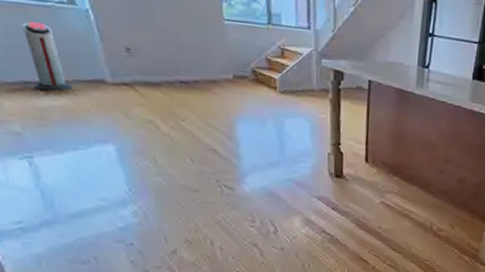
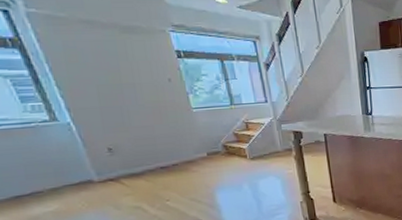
air purifier: present [22,21,72,91] -> none [9,141,62,201]

